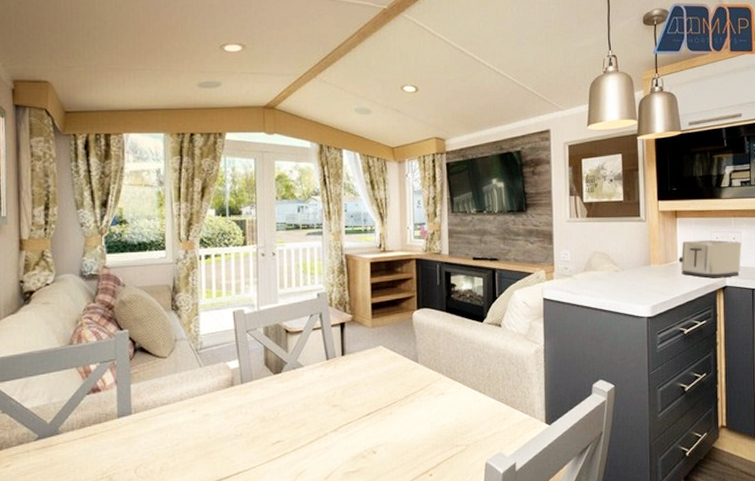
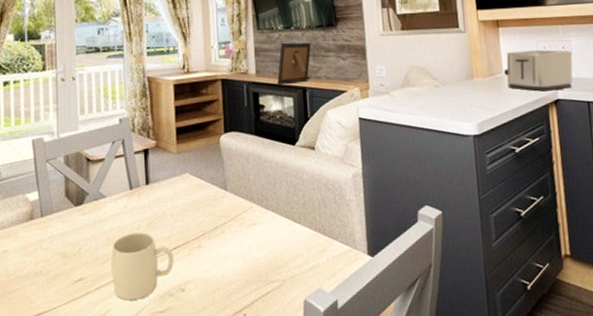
mug: none [307,399,367,461] -> present [111,232,174,301]
picture frame: none [468,225,502,266] -> present [277,42,311,86]

